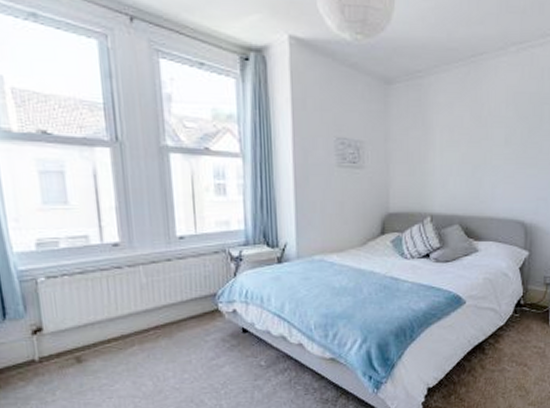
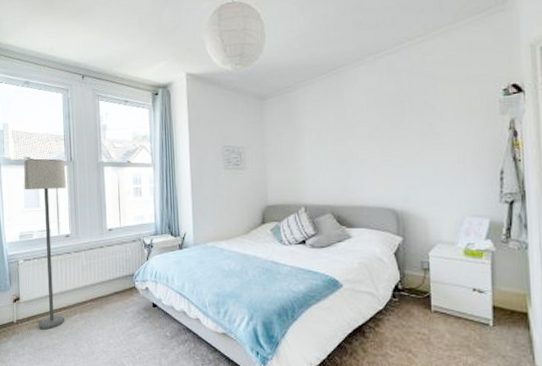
lamp: none [36,133,116,368] -> present [23,158,66,330]

